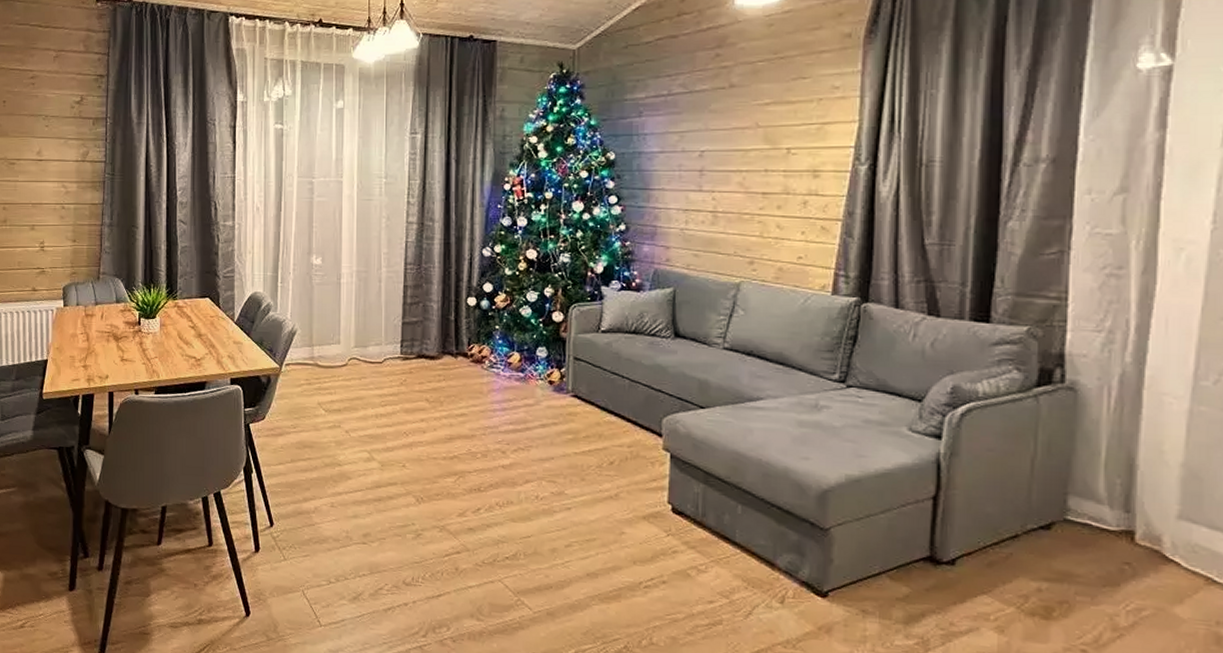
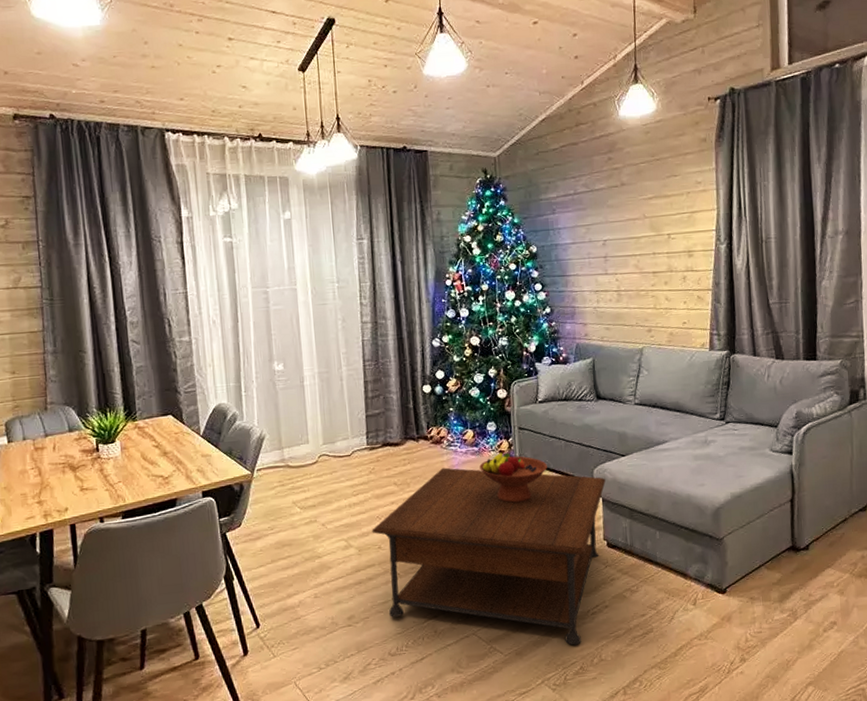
coffee table: none [397,390,677,619] -> present [371,467,606,646]
fruit bowl: none [524,383,605,443] -> present [479,453,547,503]

